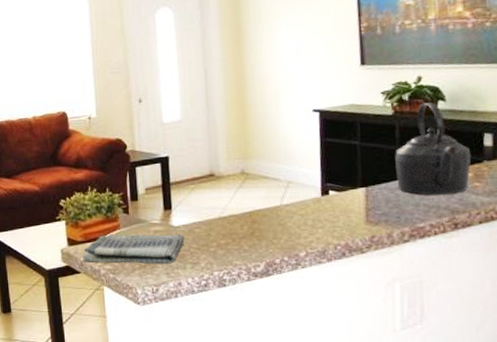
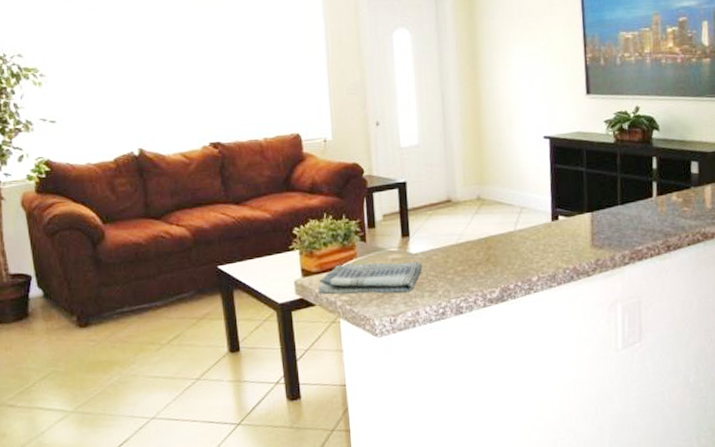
kettle: present [395,102,472,195] -> none [616,132,681,219]

